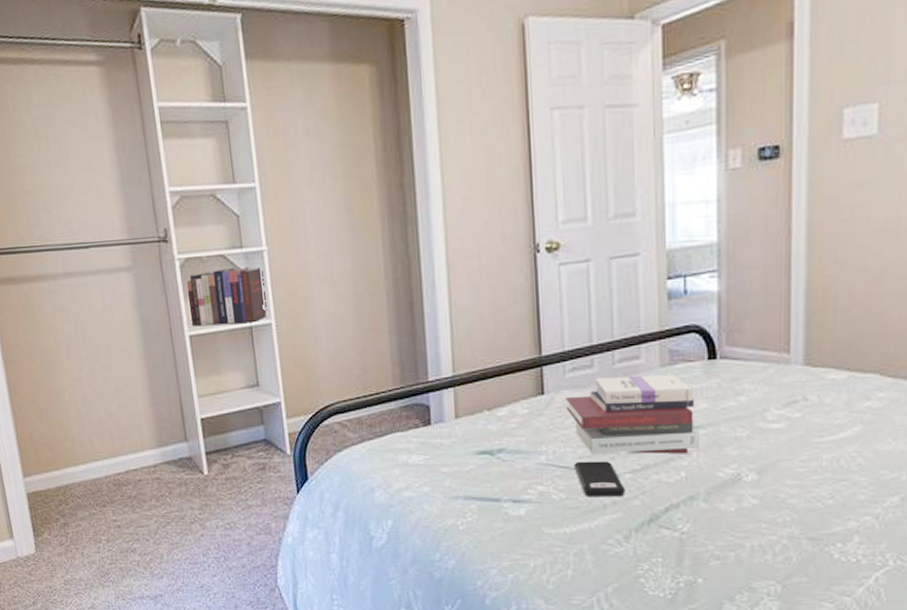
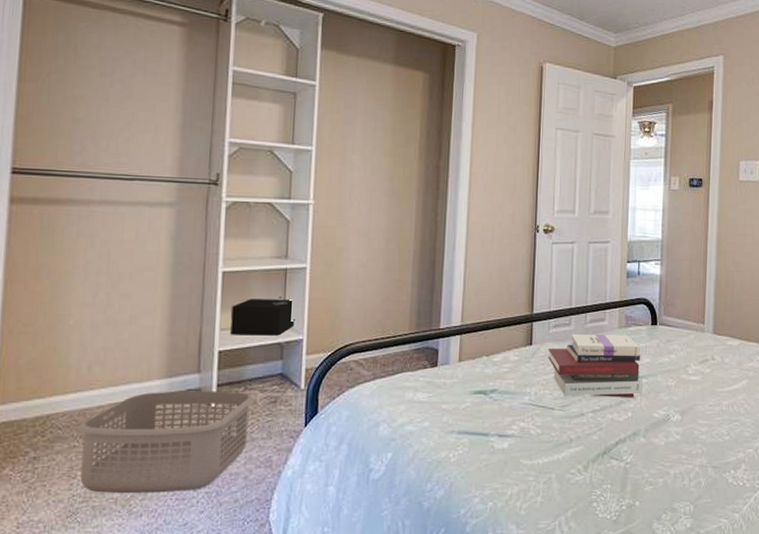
clothes hamper: none [92,458,244,557] -> present [77,391,254,494]
books: present [186,267,266,327] -> none [227,215,304,266]
decorative box: none [205,356,270,402] -> present [230,295,295,336]
phone: present [573,461,625,497] -> none [549,402,587,433]

